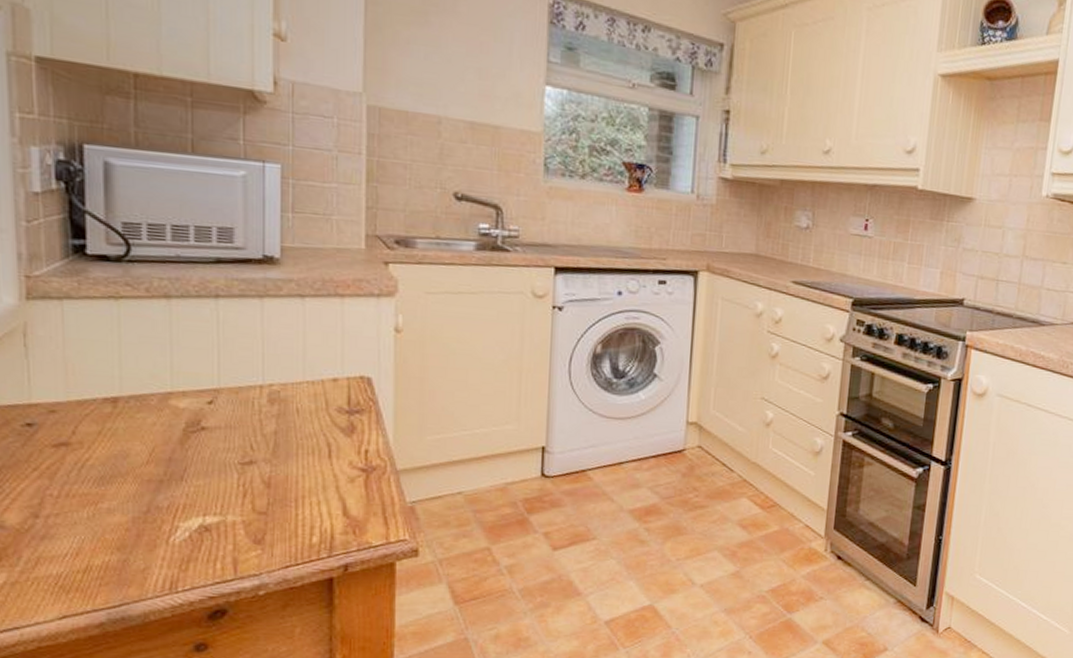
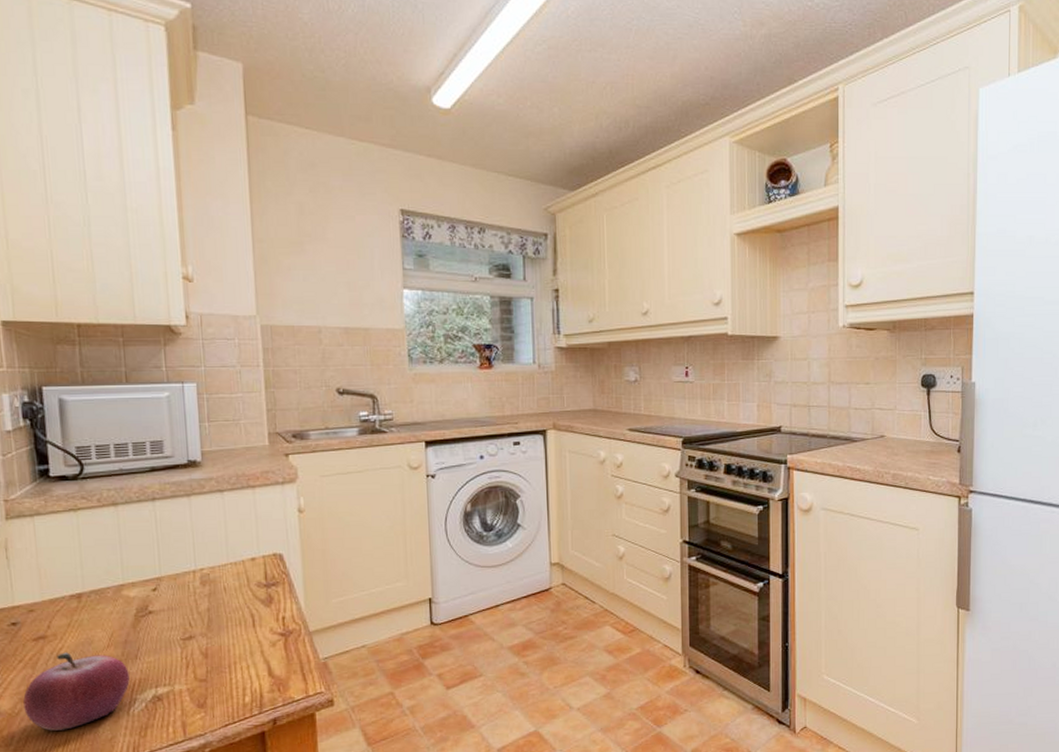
fruit: none [36,464,172,555] -> present [23,652,130,731]

